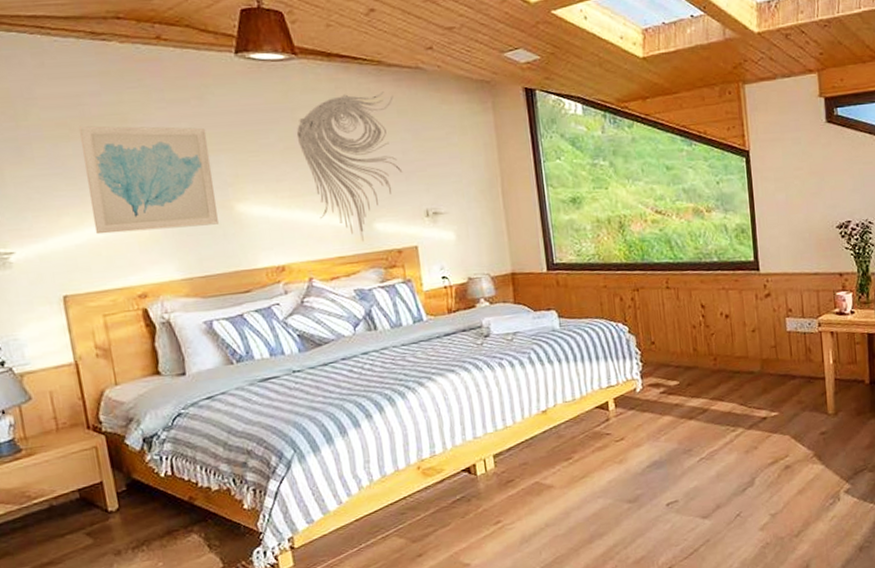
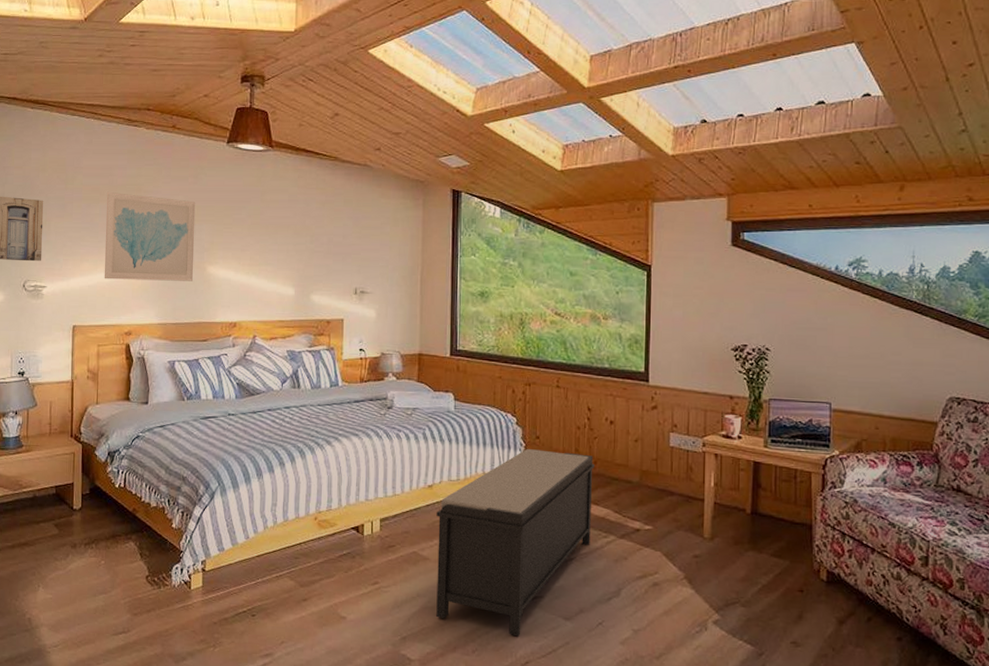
wall sculpture: present [296,92,403,242] -> none [262,183,343,310]
bench: none [554,352,720,545] -> present [436,449,595,637]

